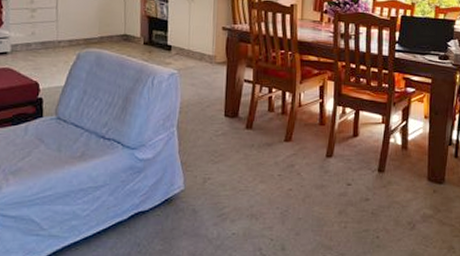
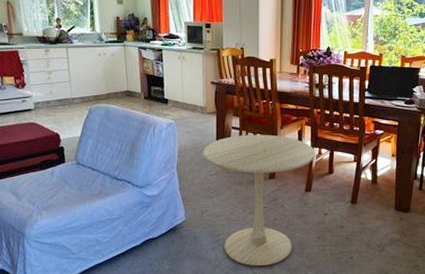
side table: none [209,89,339,248] -> present [203,134,316,267]

